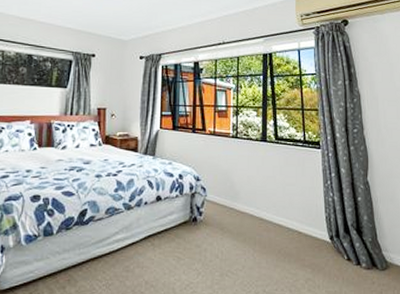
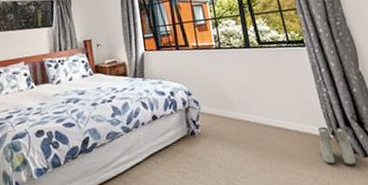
boots: none [316,230,349,271] -> present [318,126,357,165]

